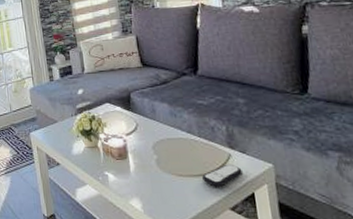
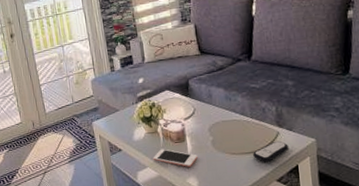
cell phone: none [93,165,141,187] -> present [153,149,197,167]

